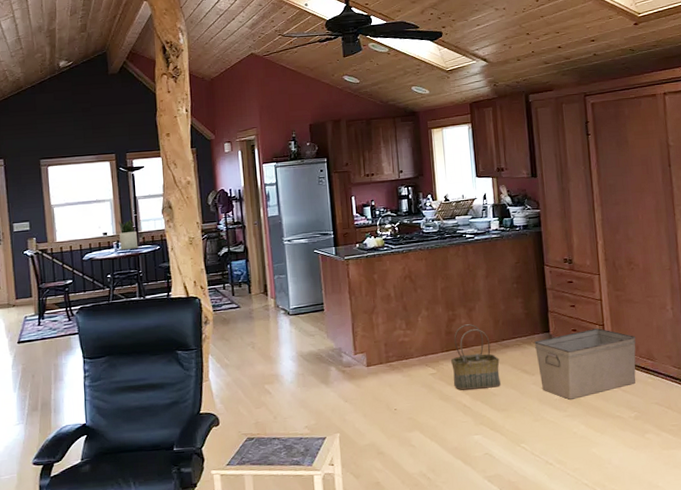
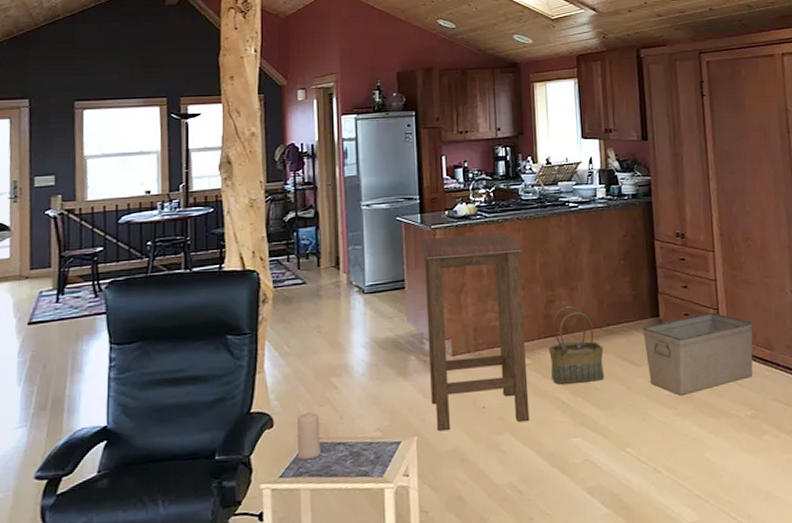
planter: present [119,219,140,251] -> none [164,176,189,213]
candle: none [239,413,259,452] -> present [297,412,321,461]
bar stool: none [336,262,436,429] -> present [420,233,530,432]

